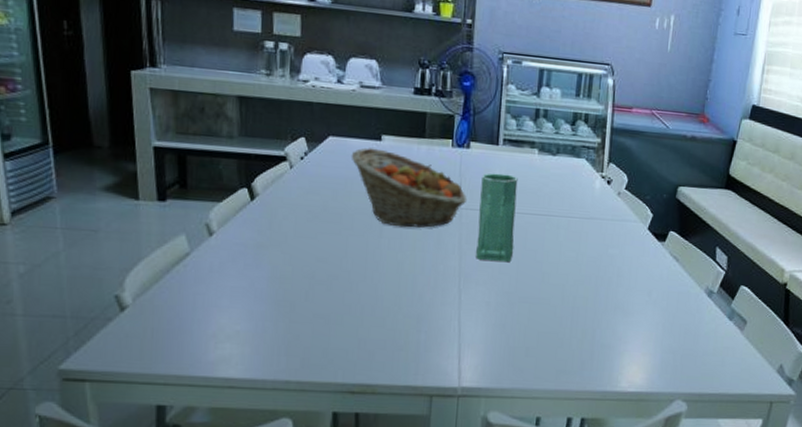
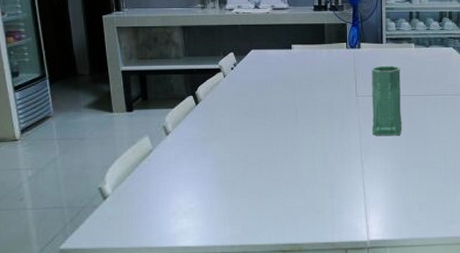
fruit basket: present [351,147,467,228] -> none [269,55,362,115]

